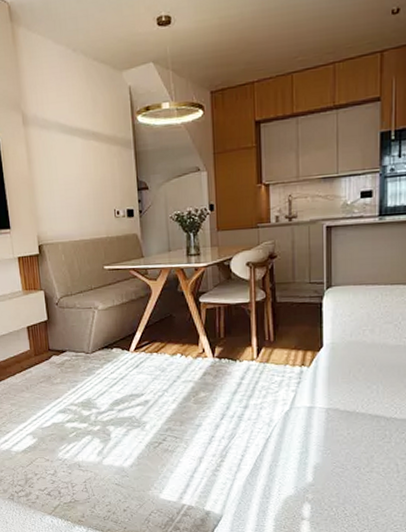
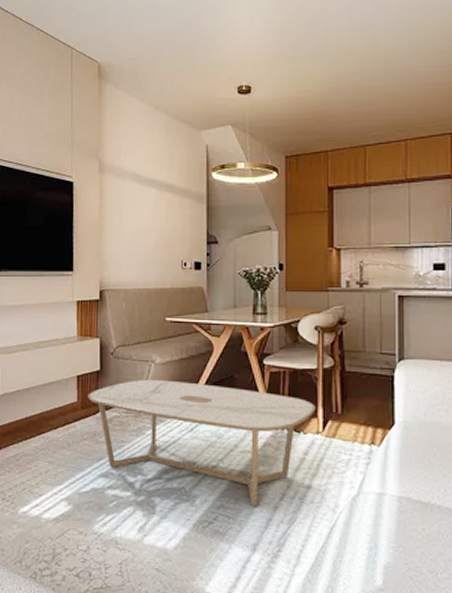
coffee table: none [39,323,250,426] -> present [88,379,316,506]

